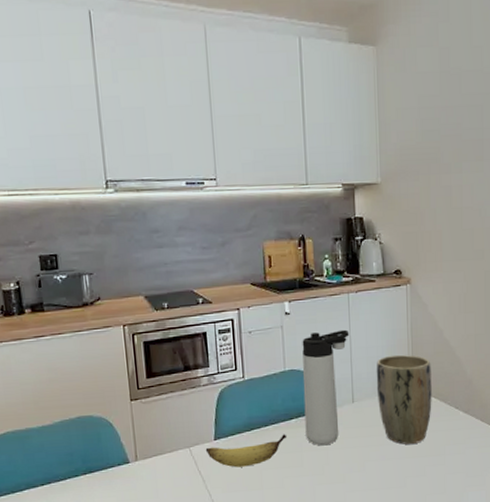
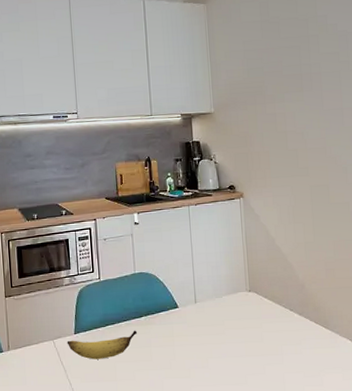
thermos bottle: present [302,329,349,446] -> none [149,237,191,342]
plant pot: present [376,354,432,445] -> none [215,260,268,343]

